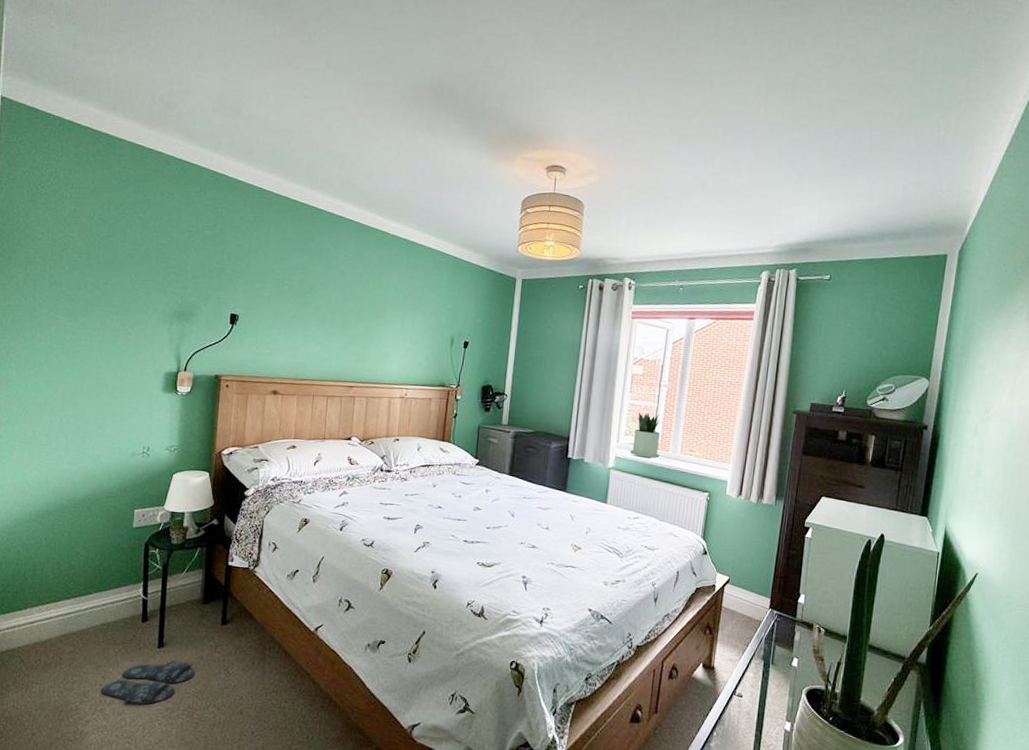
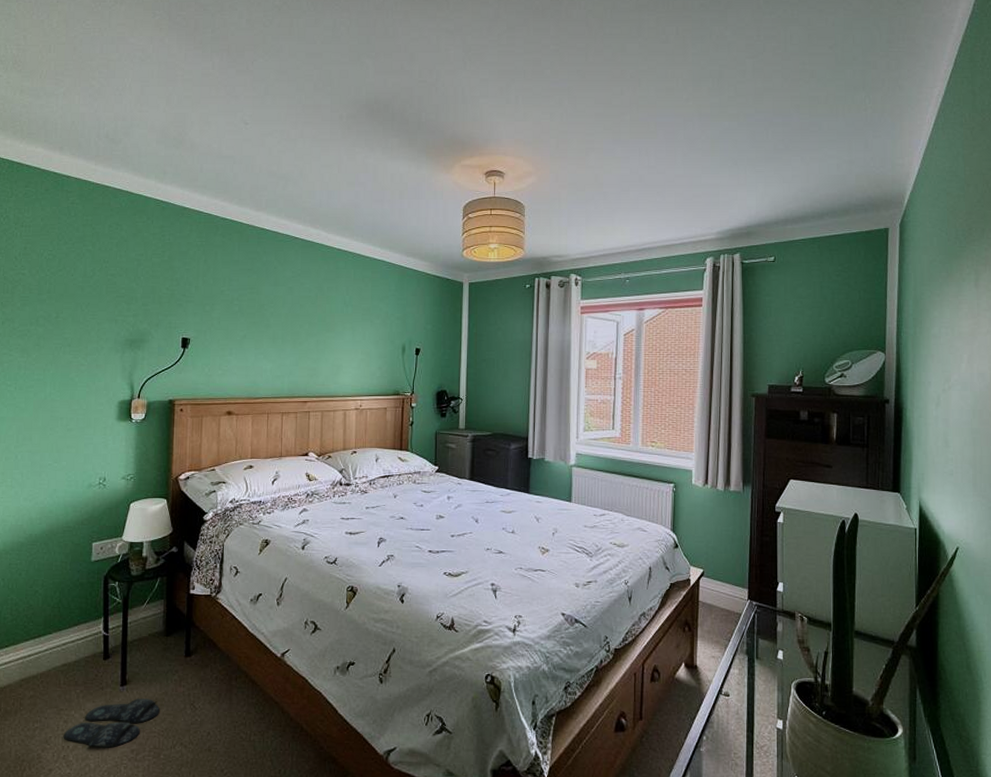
planter: present [630,412,661,459] -> none [590,406,621,453]

